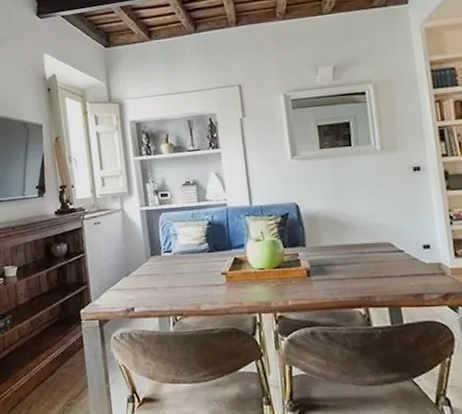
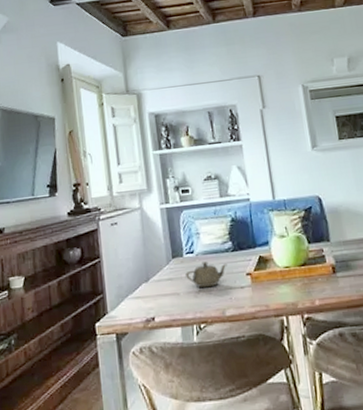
teapot: none [163,260,203,284] -> present [186,261,227,288]

